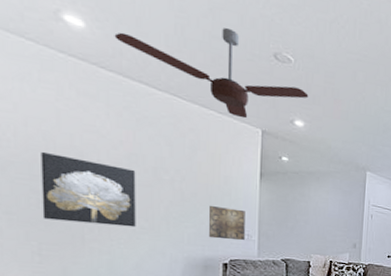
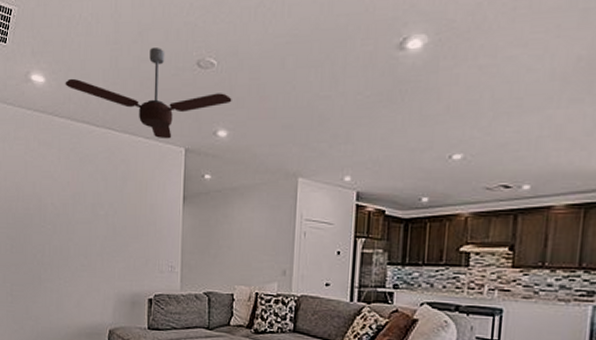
wall art: present [41,151,136,228] -> none [14,201,78,265]
wall art: present [208,205,245,240] -> none [136,237,169,273]

